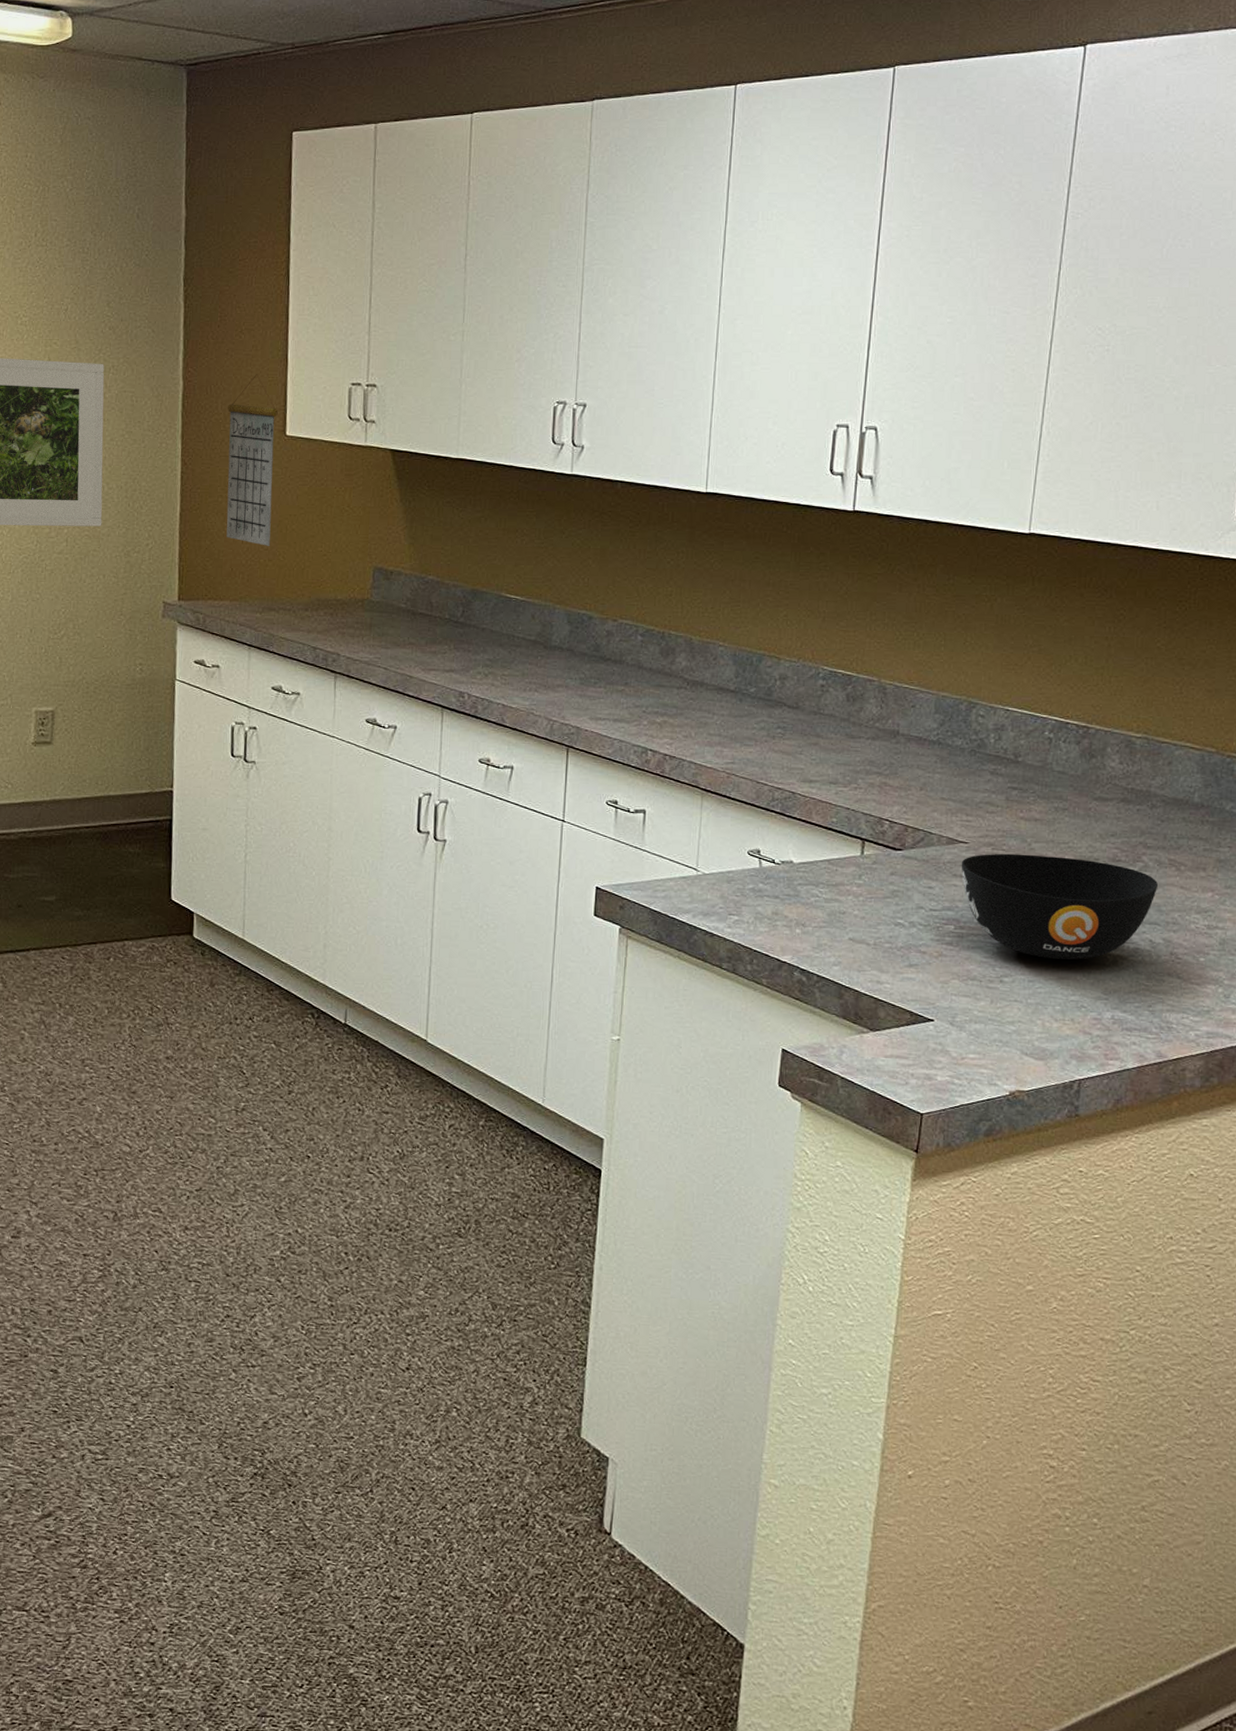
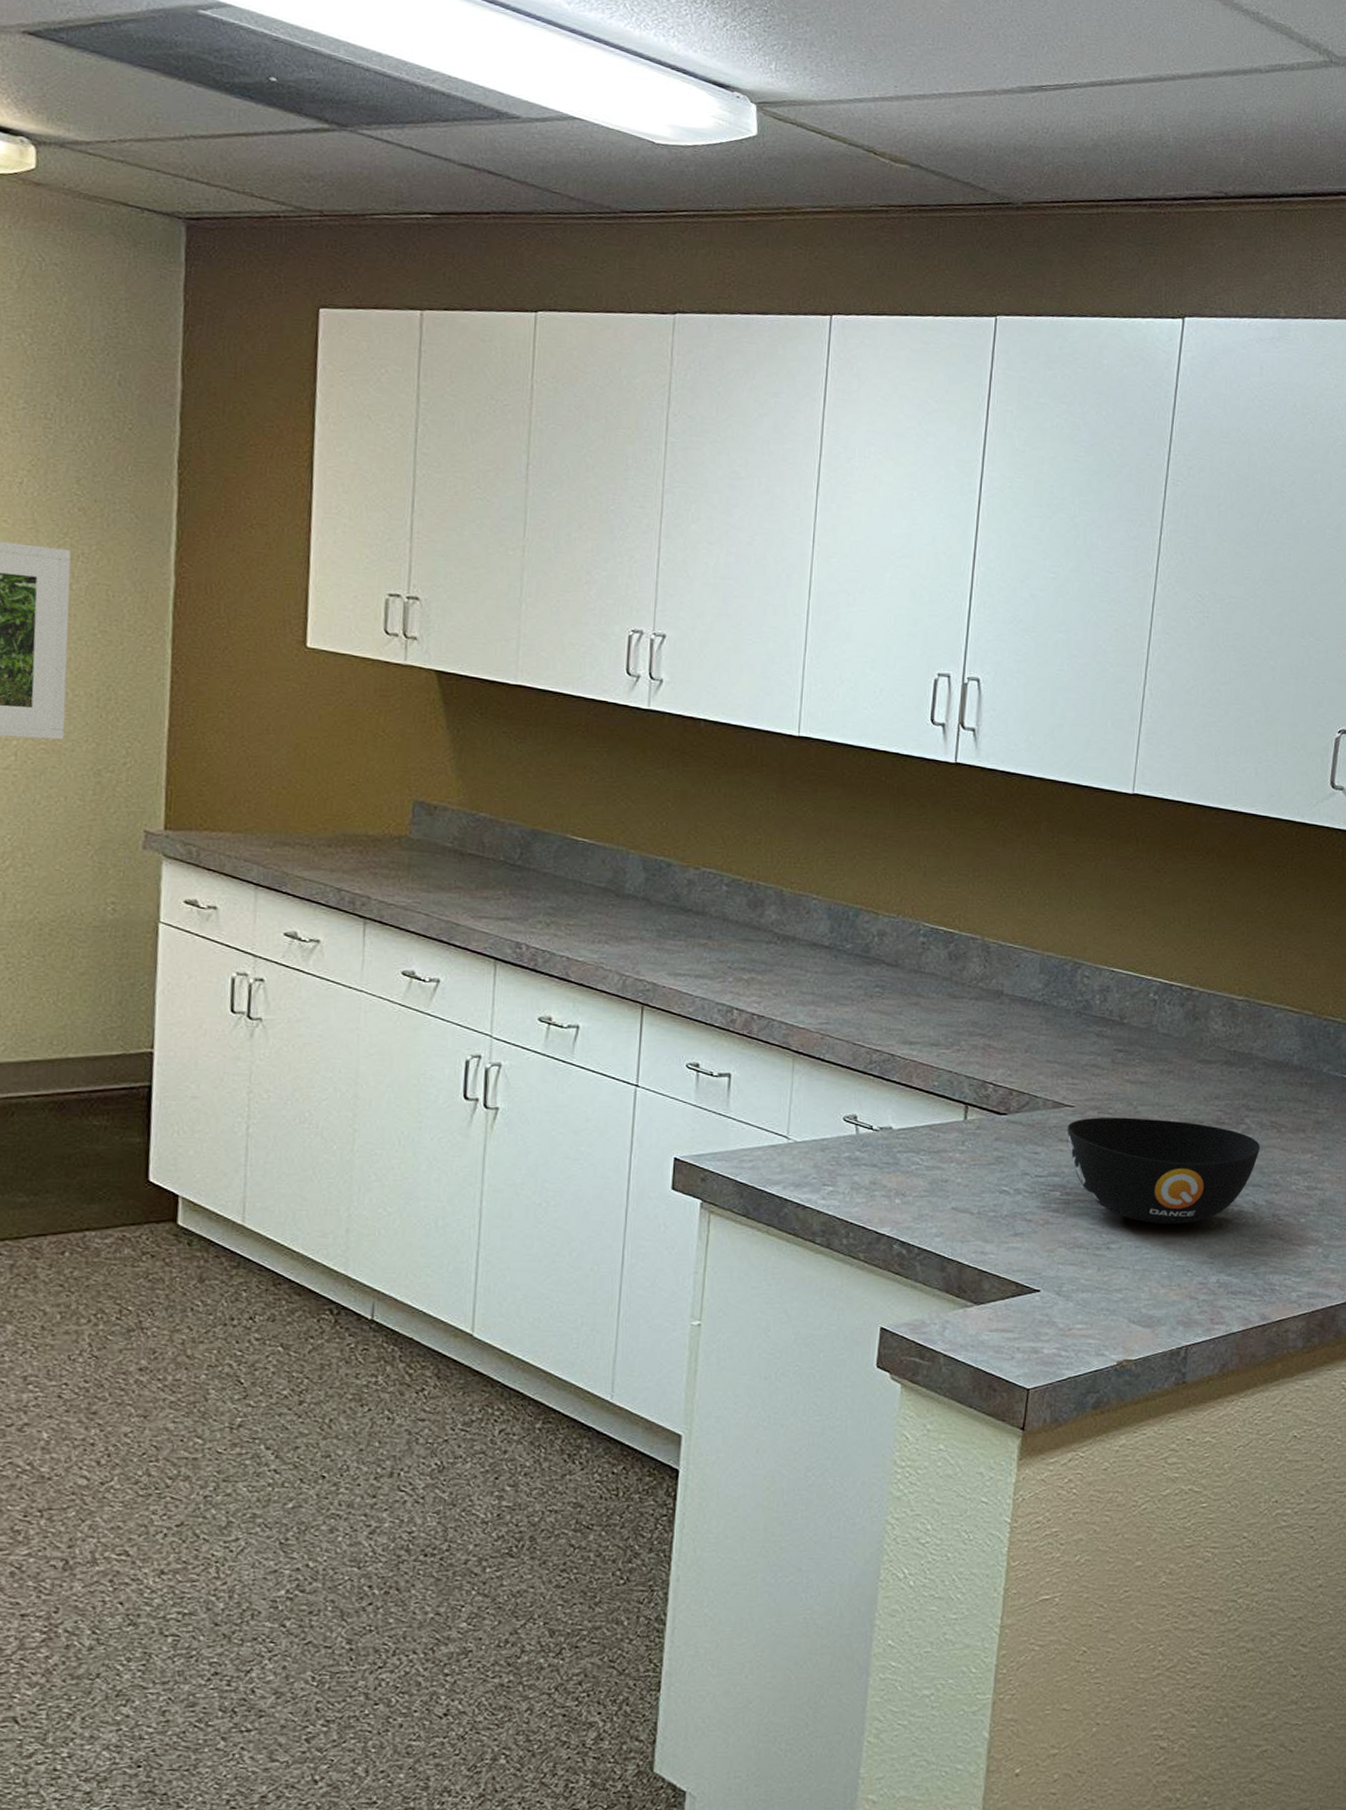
calendar: present [226,373,278,546] -> none [229,575,297,772]

